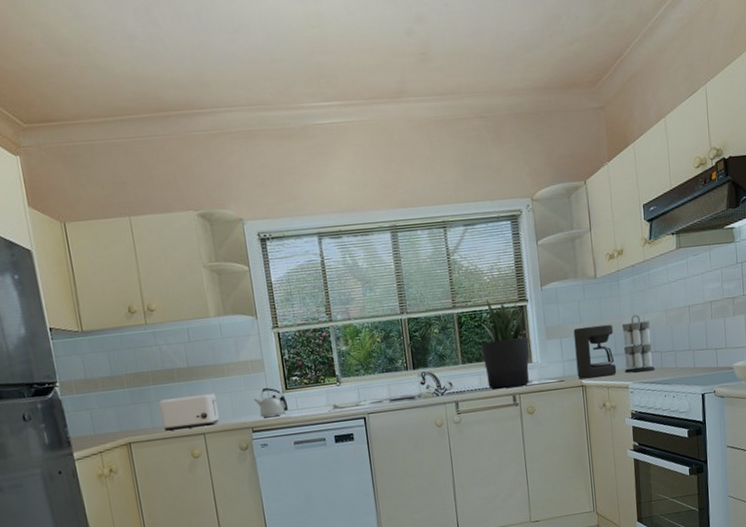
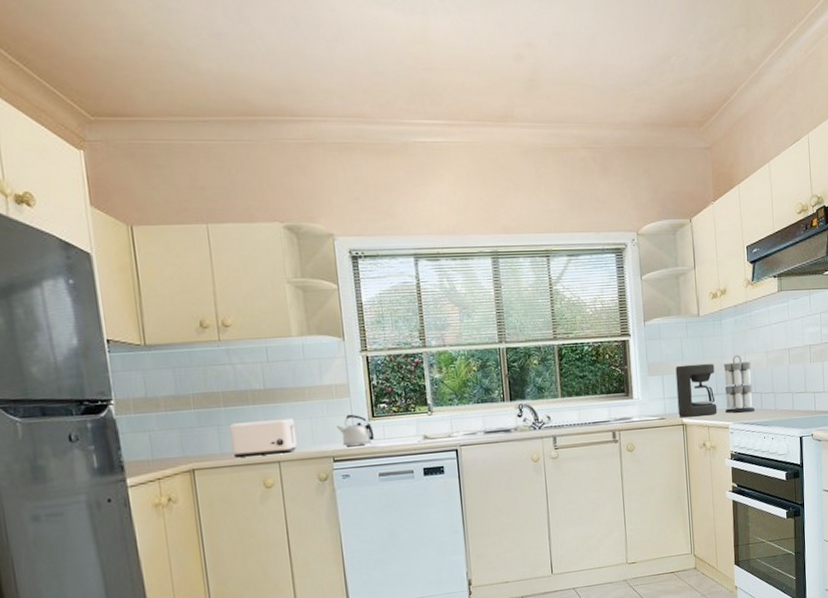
planter: present [480,299,529,389] -> none [580,332,630,425]

